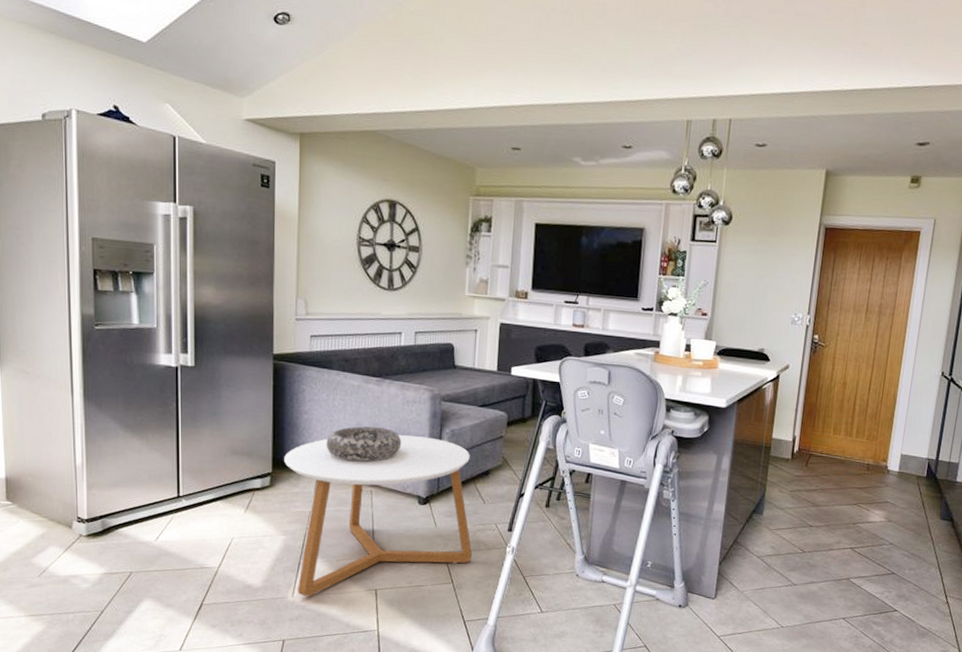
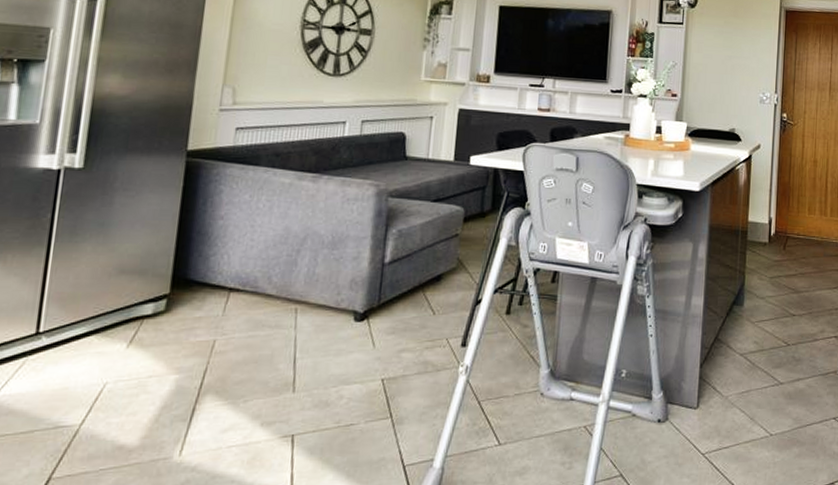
coffee table: present [284,435,472,597] -> none [186,239,420,454]
decorative bowl: present [326,426,402,461] -> none [243,231,338,273]

